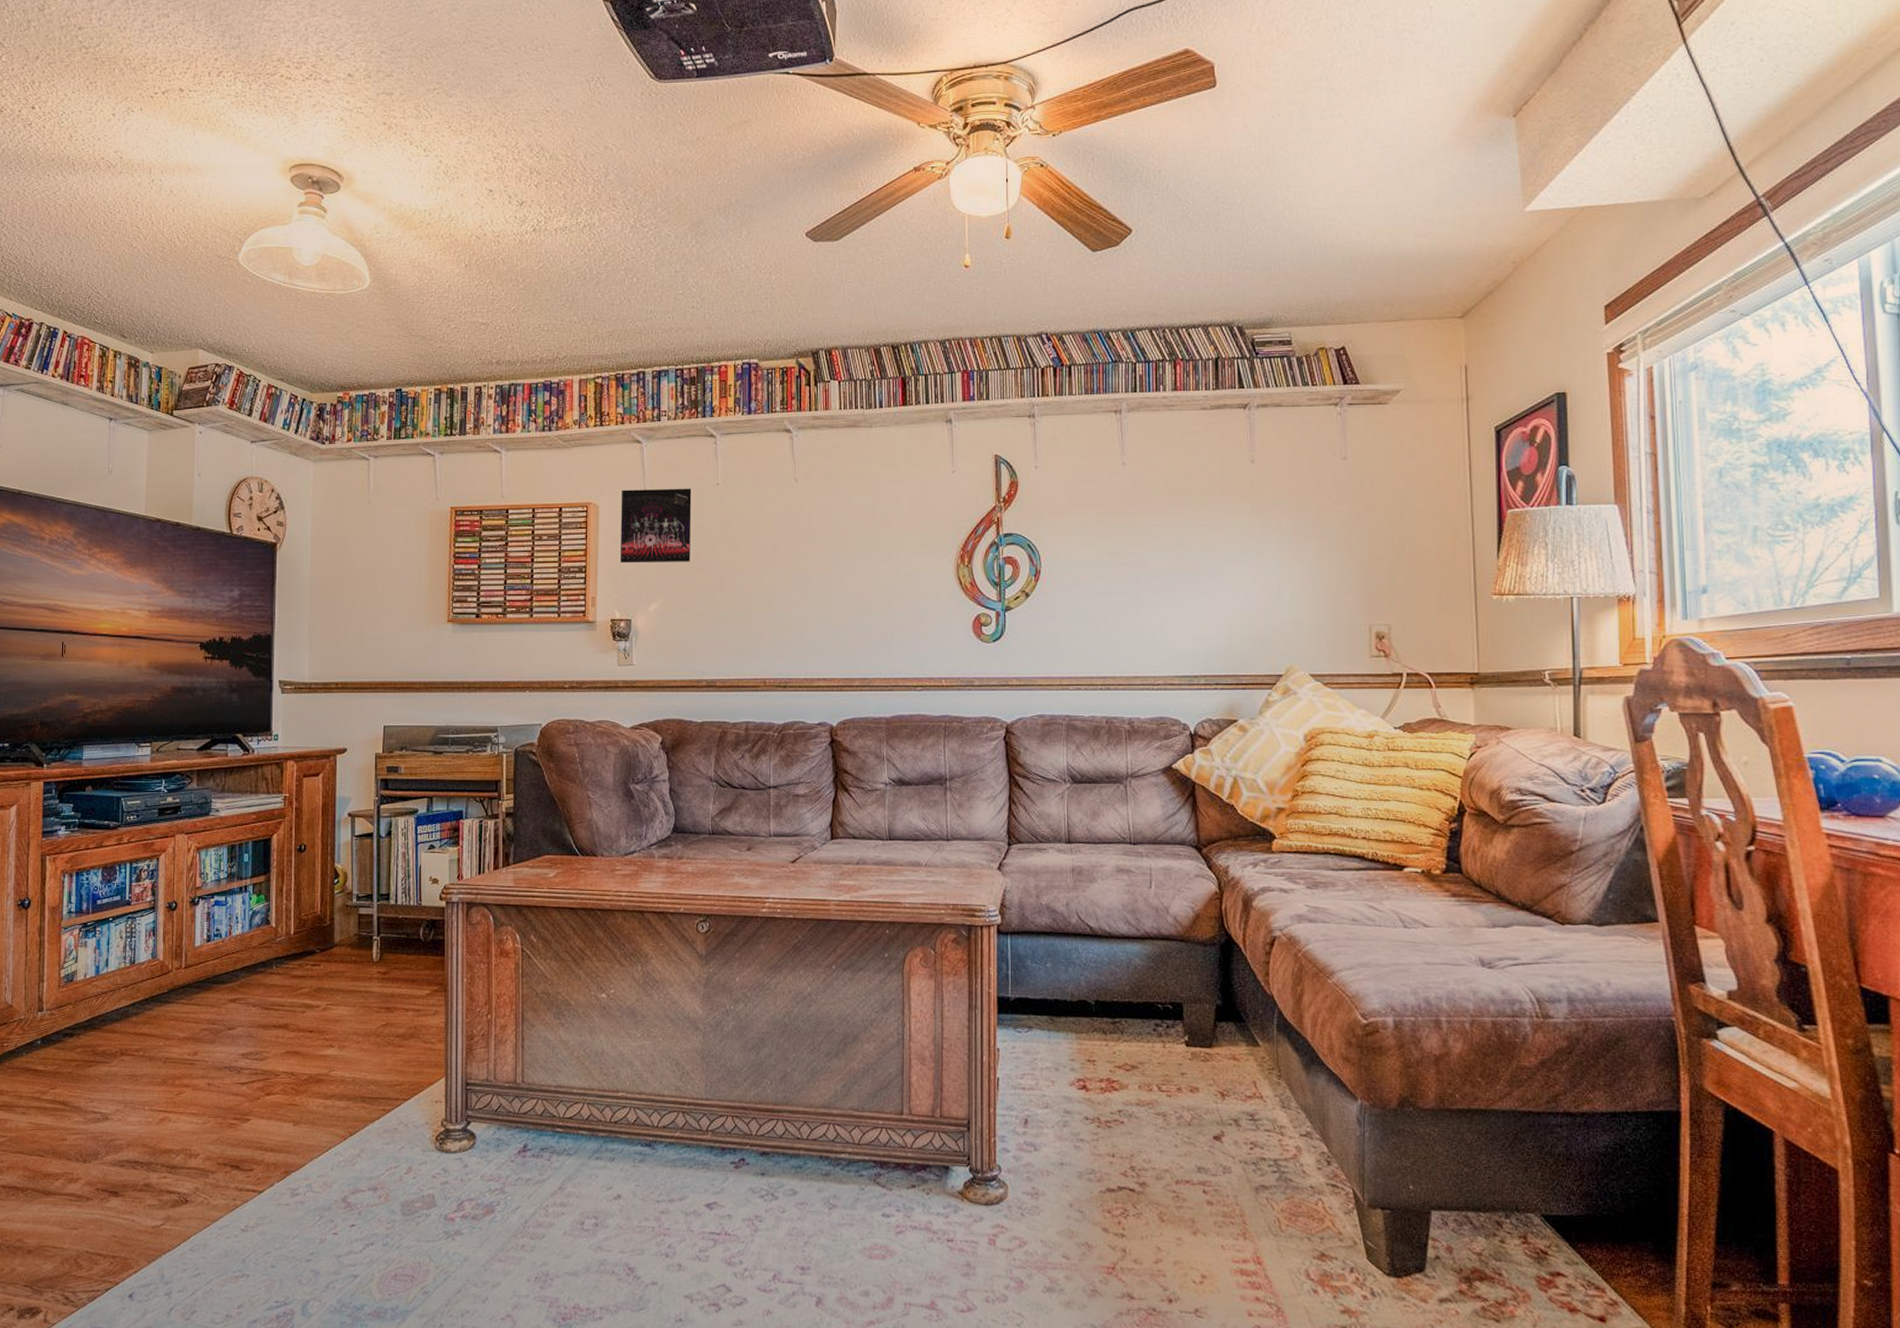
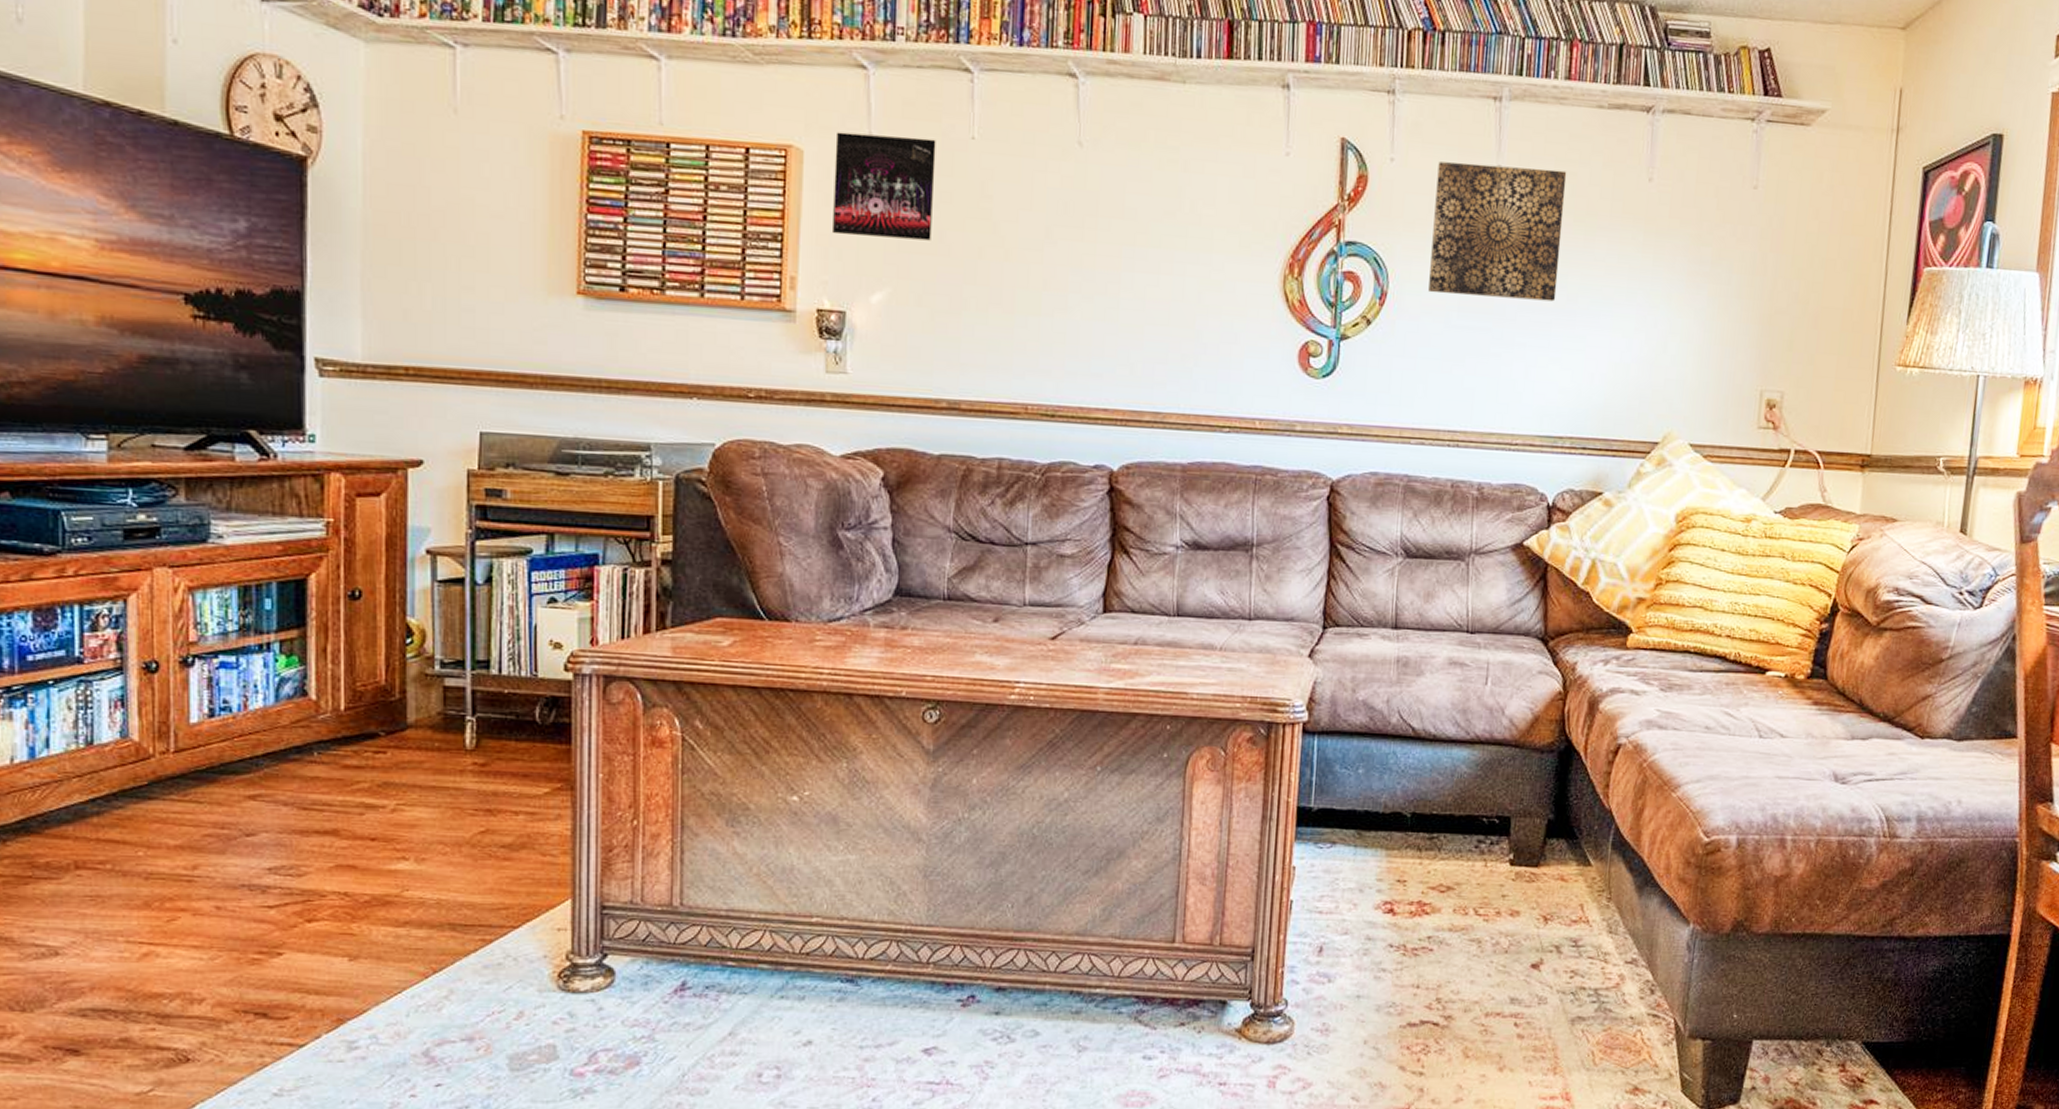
wall art: none [1074,462,1181,568] -> present [1428,162,1567,302]

